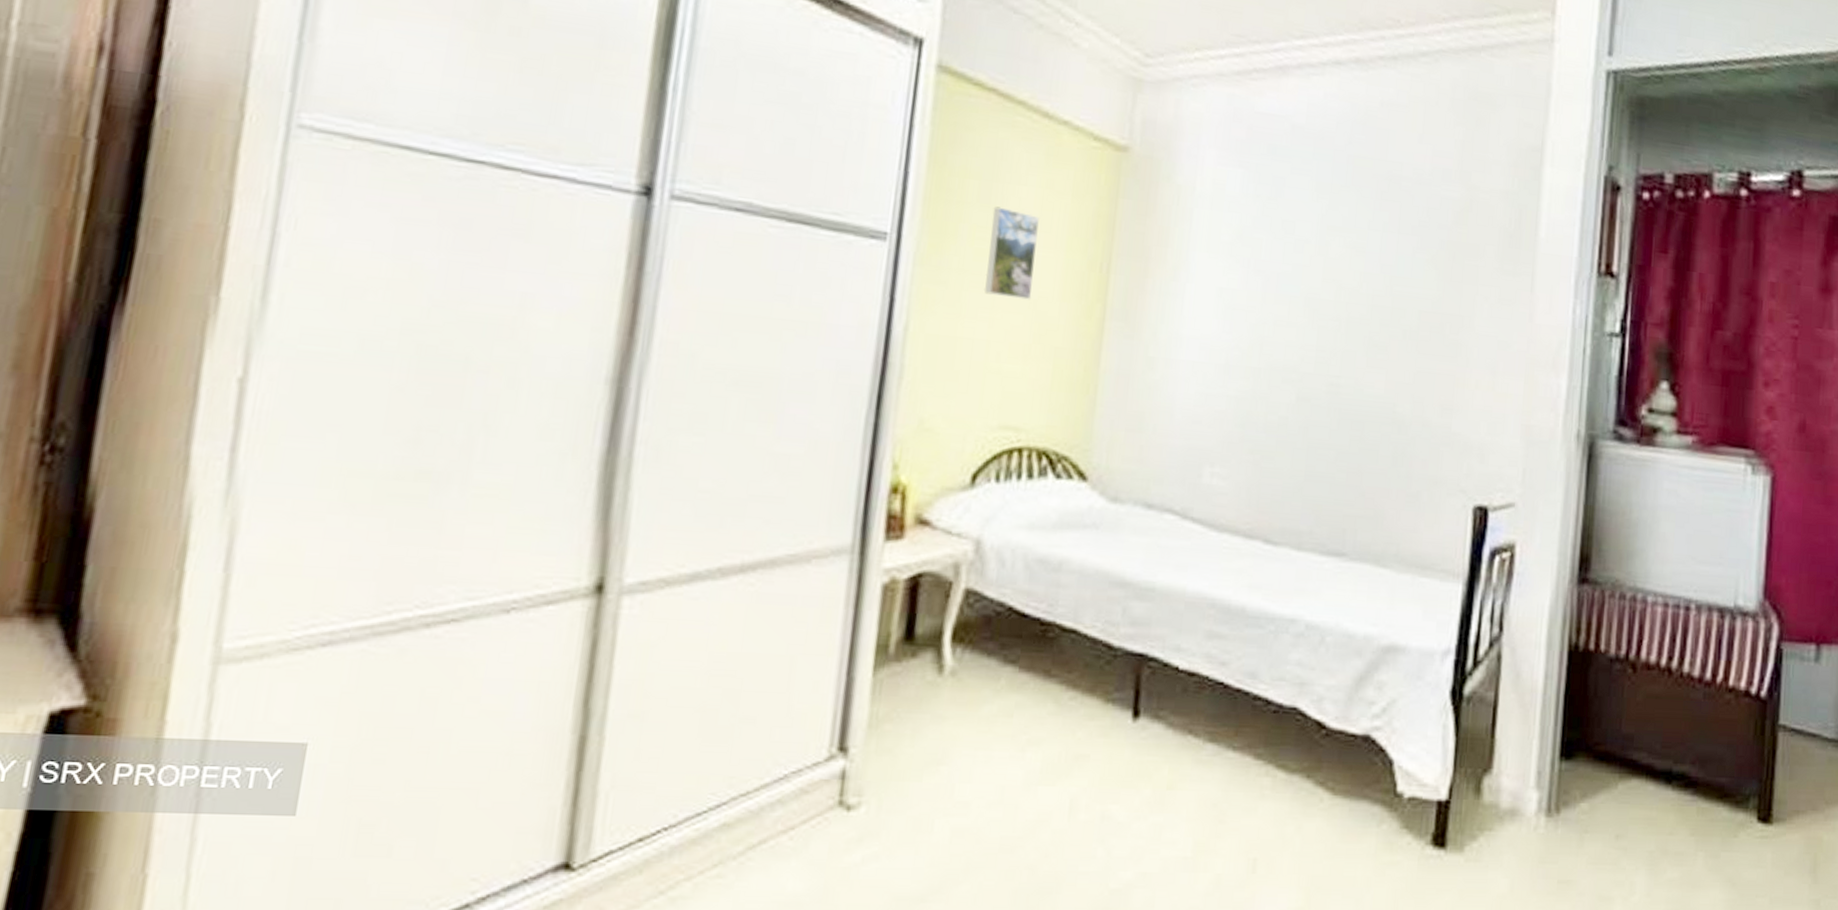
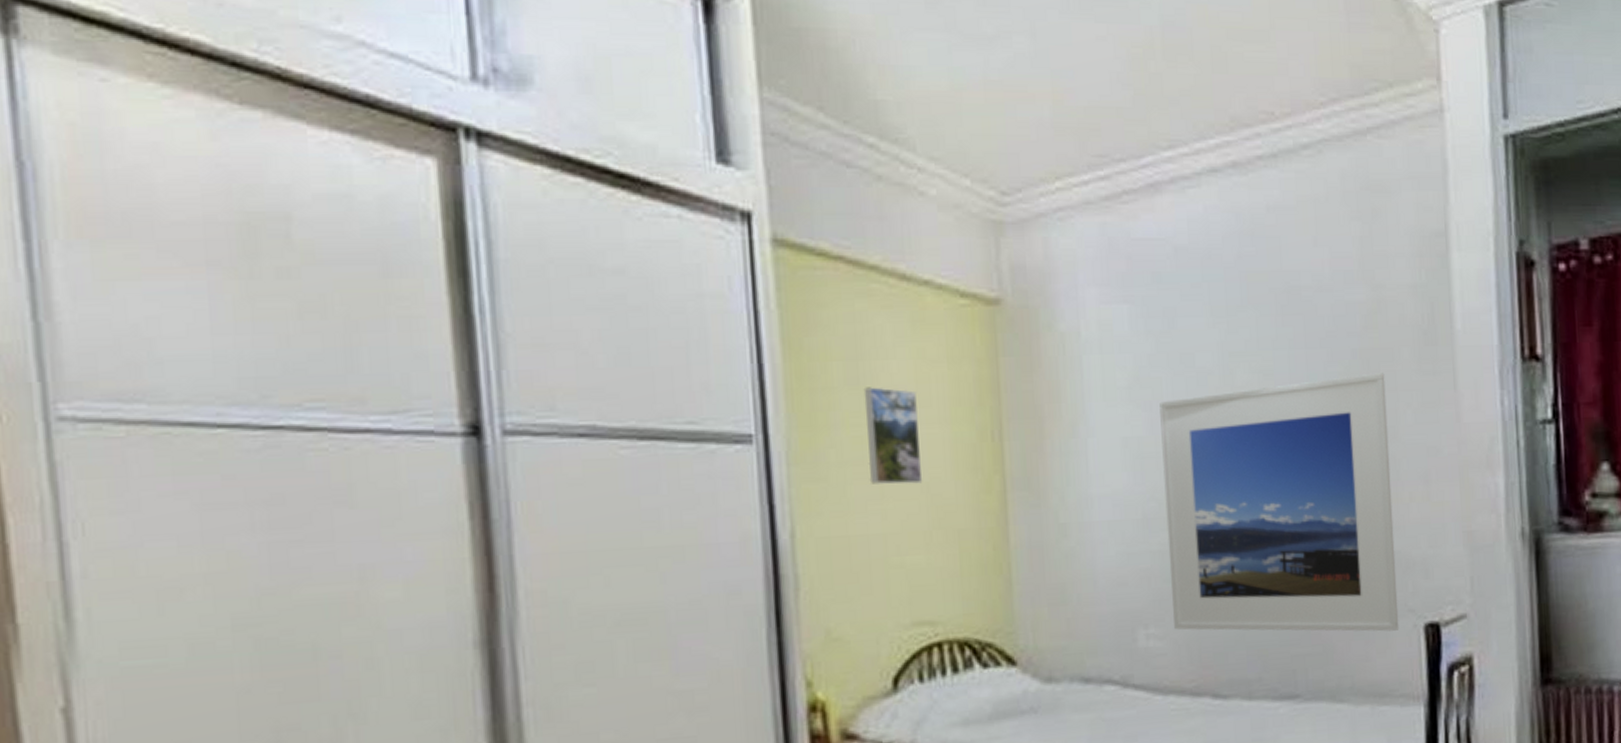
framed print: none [1238,260,1468,508] -> present [1159,373,1399,632]

